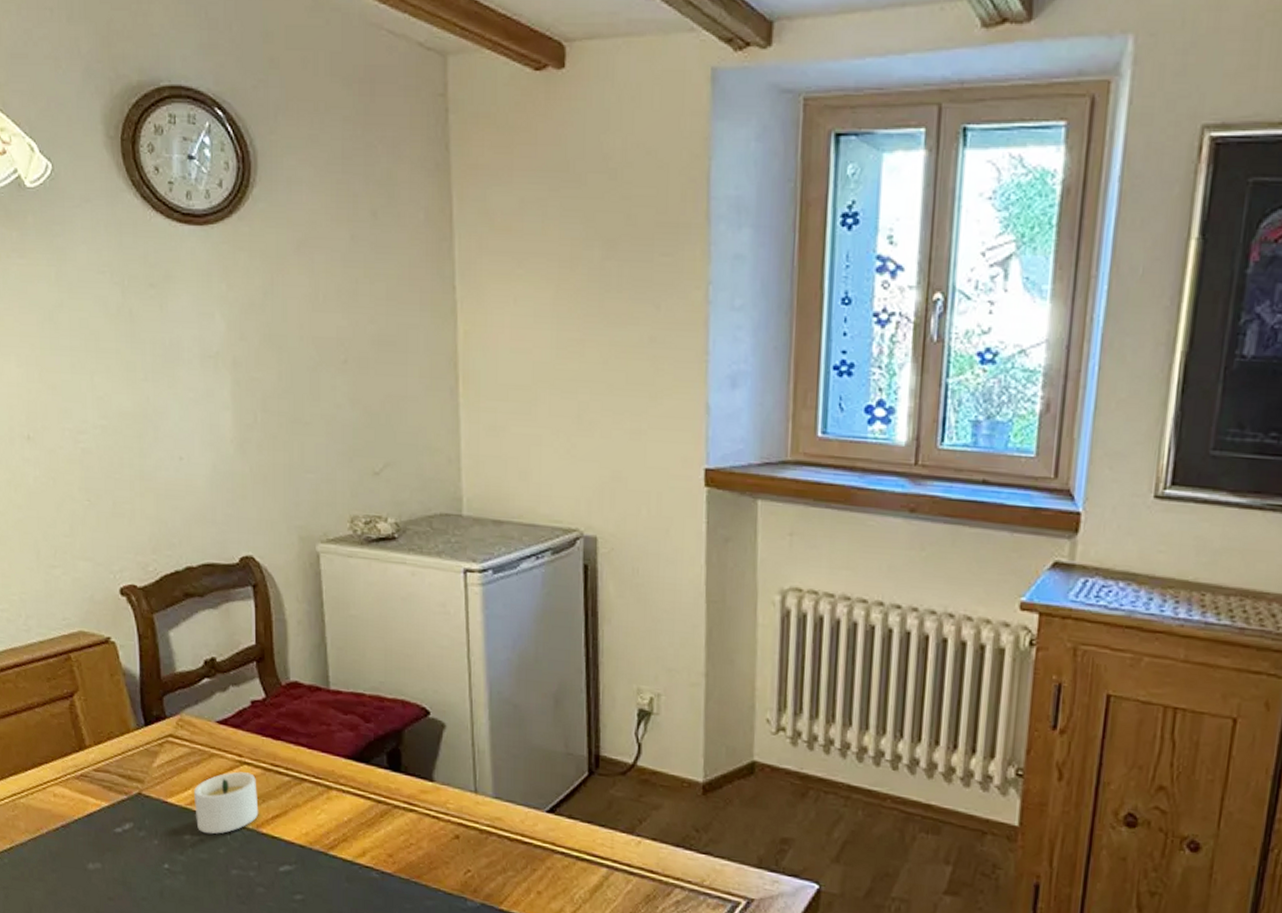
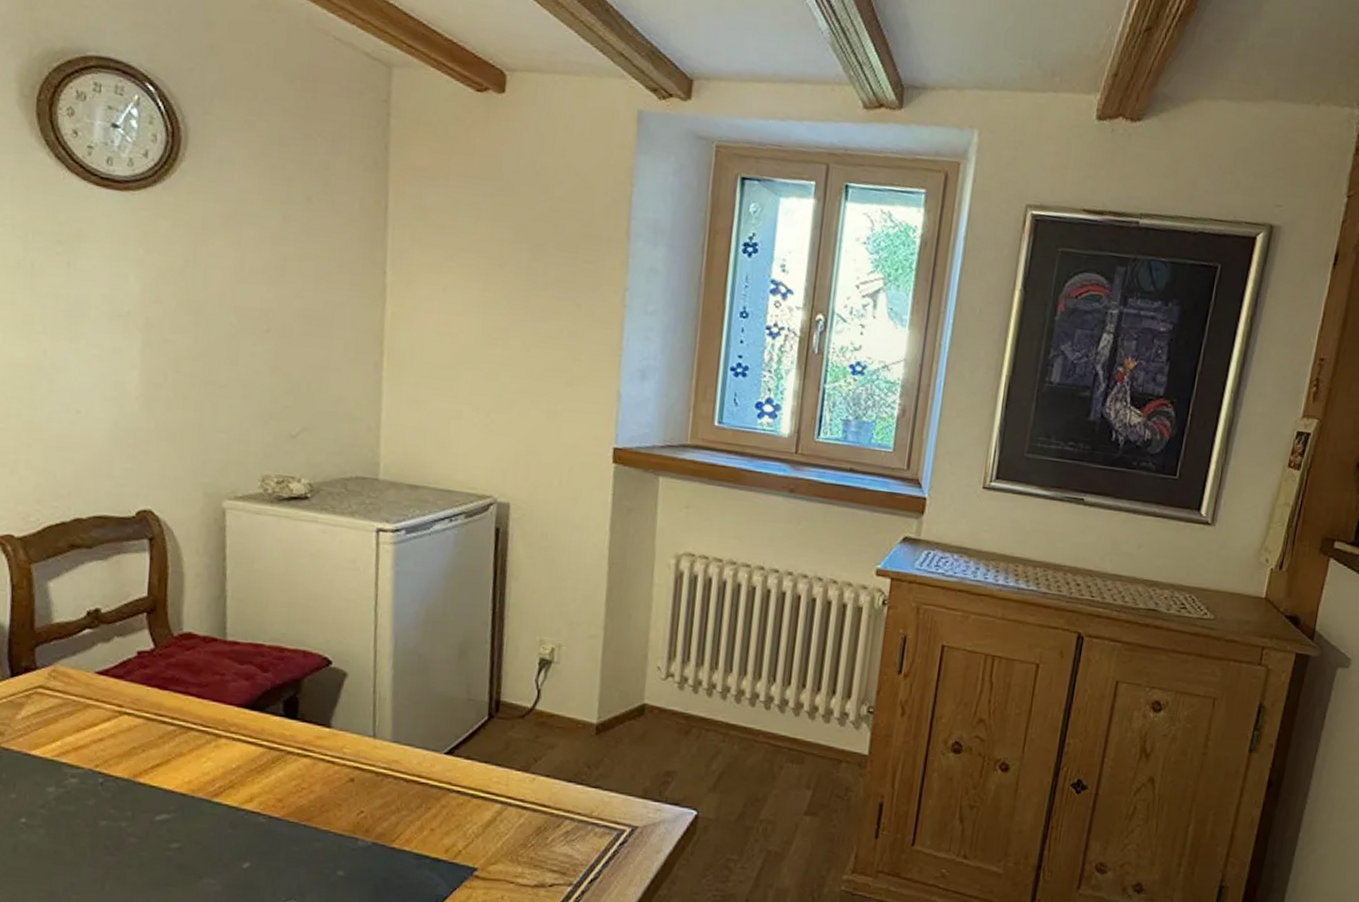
candle: present [194,771,259,835] -> none [62,722,137,786]

